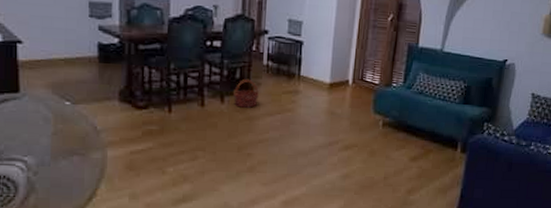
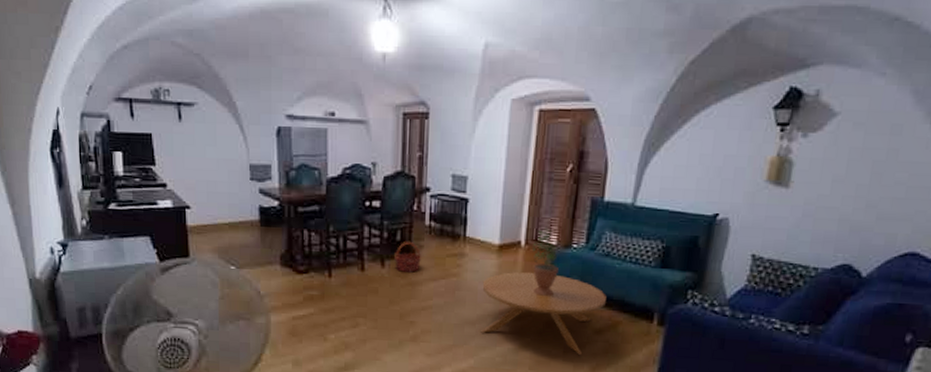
coffee table: none [313,107,420,180] -> present [481,271,606,355]
potted plant: none [358,67,381,130] -> present [532,226,559,297]

